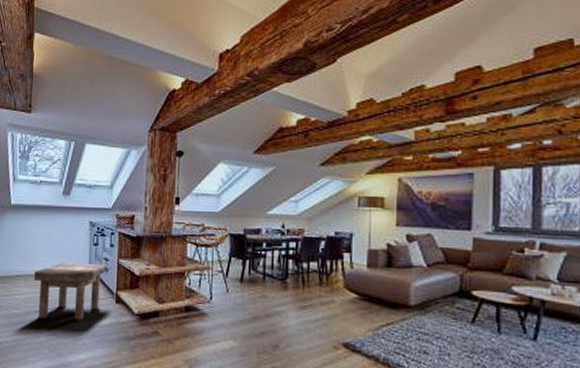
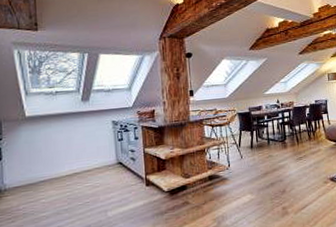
stool: present [34,262,106,321] -> none [60,156,134,216]

